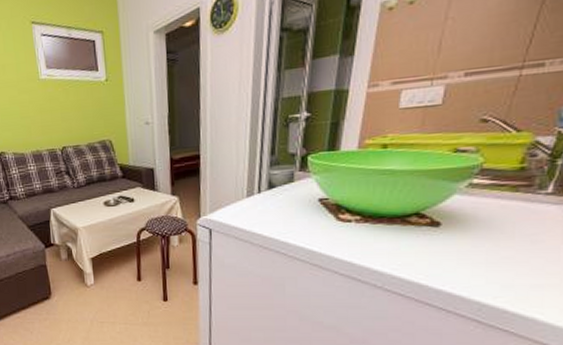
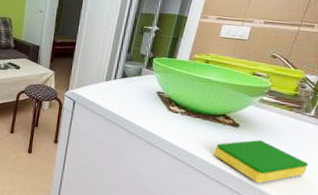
dish sponge: none [408,238,549,294] -> present [214,140,309,183]

